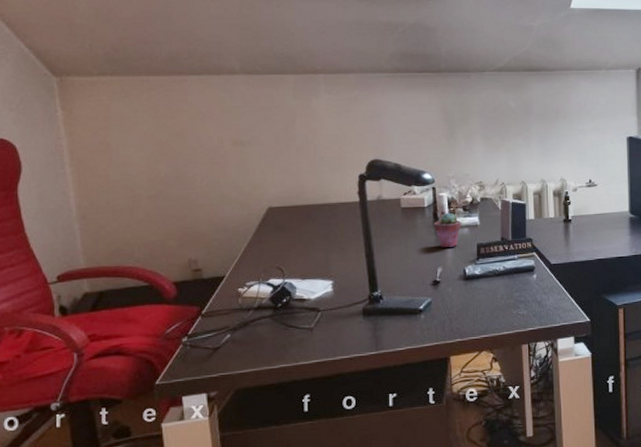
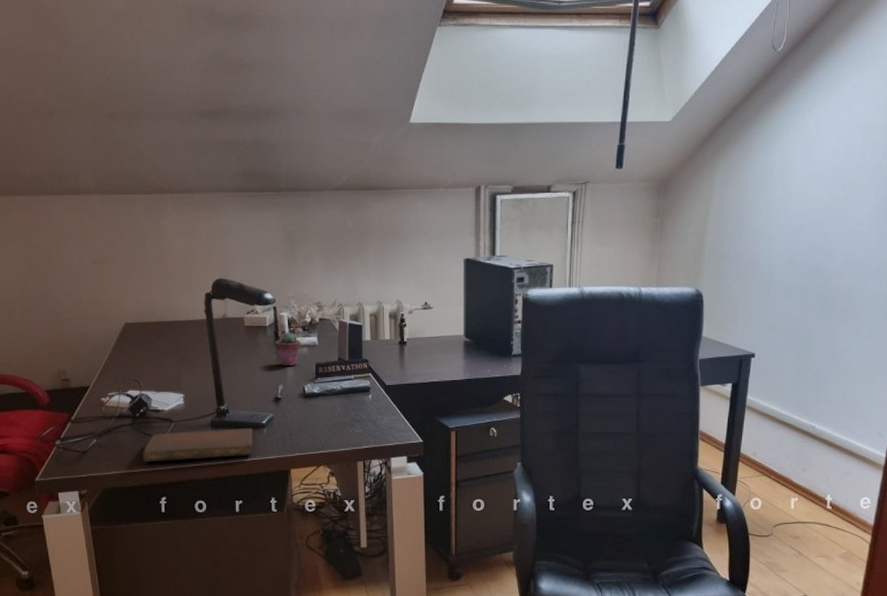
notebook: none [283,315,409,357] -> present [142,429,253,462]

